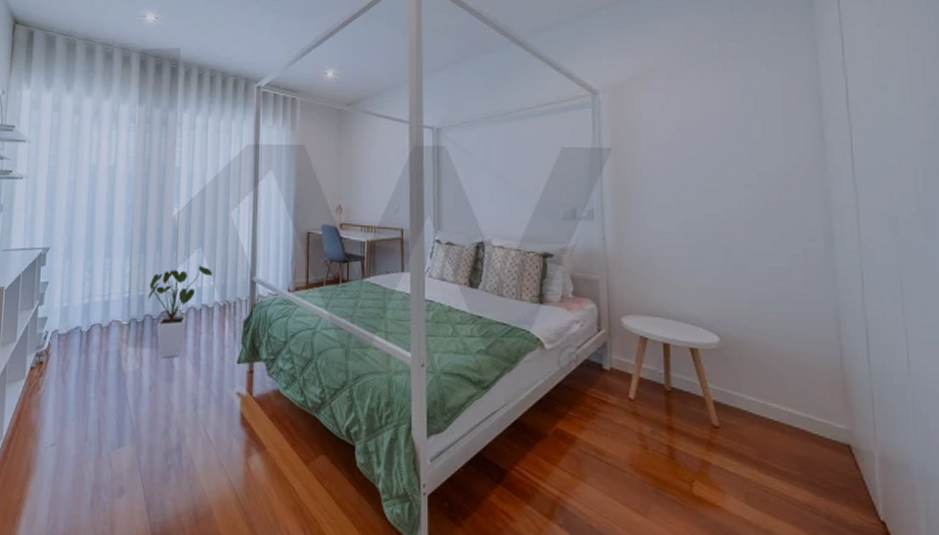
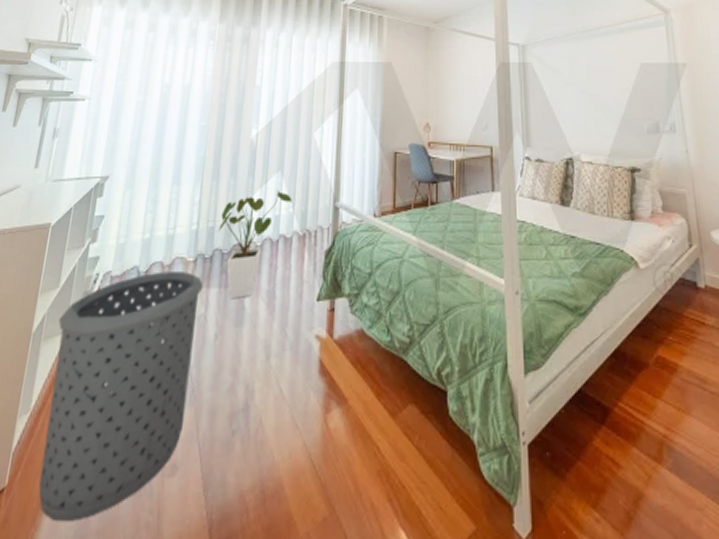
laundry basket: none [15,332,137,524] -> present [38,271,204,521]

